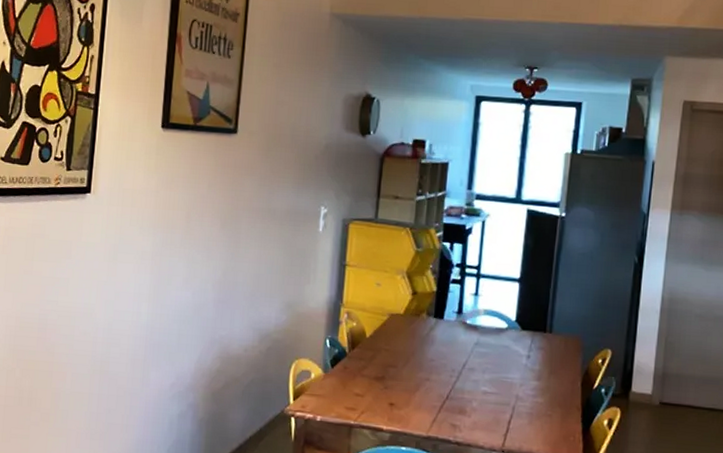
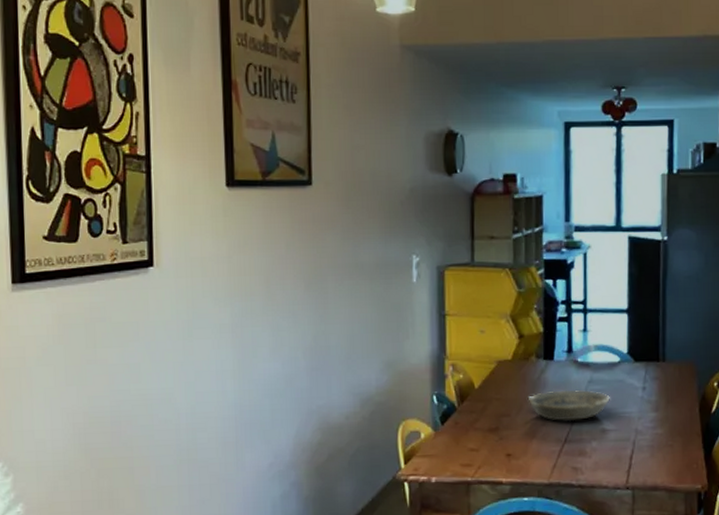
bowl: none [416,348,494,380] -> present [529,390,610,421]

